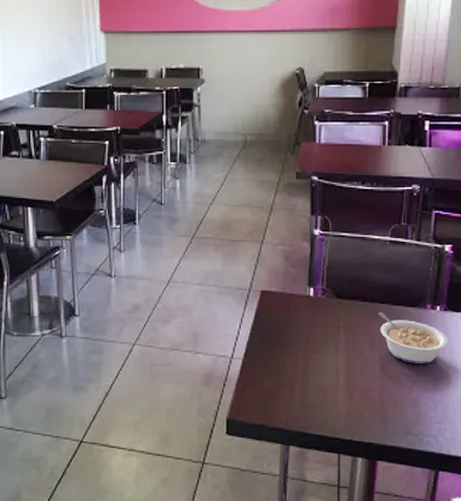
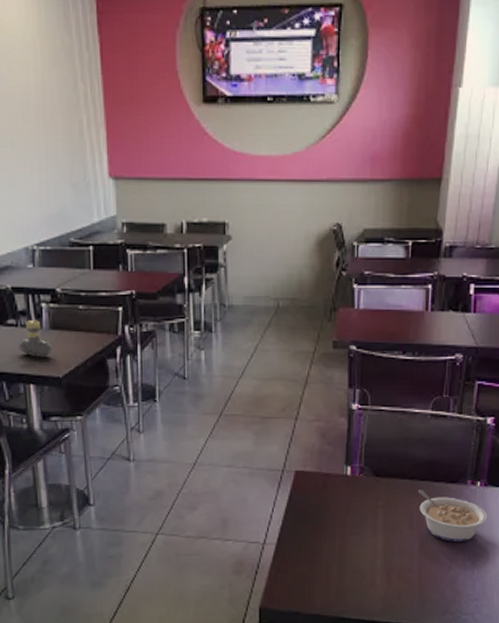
bust sculpture: none [20,151,49,184] -> present [18,319,53,357]

